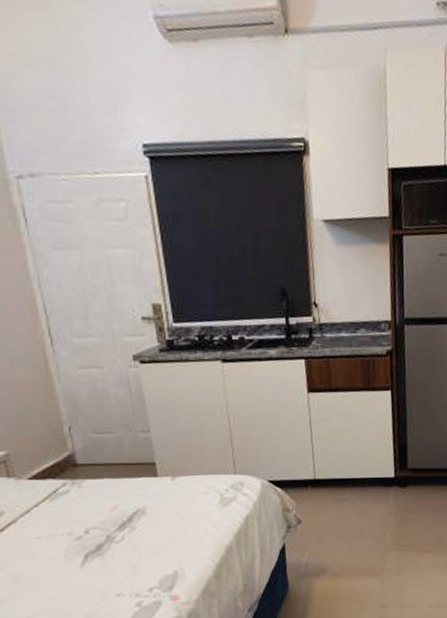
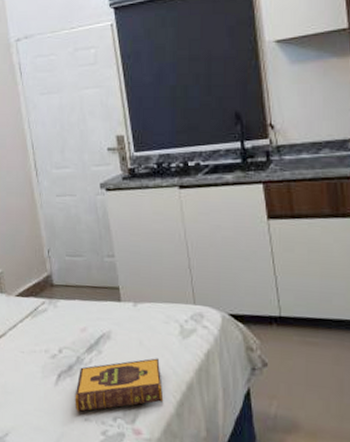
hardback book: none [105,527,202,590] -> present [74,358,164,413]

